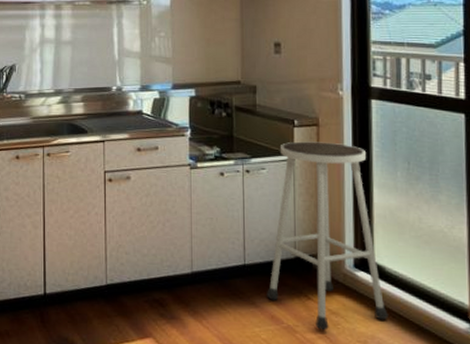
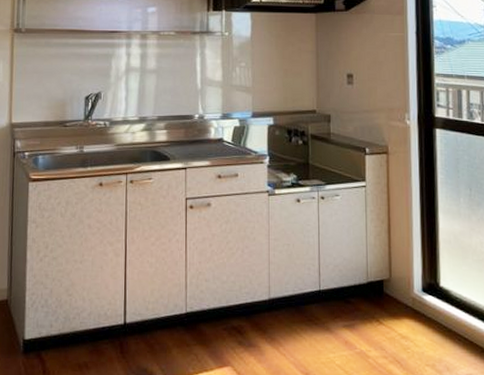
stool: present [267,141,389,331] -> none [341,169,455,355]

